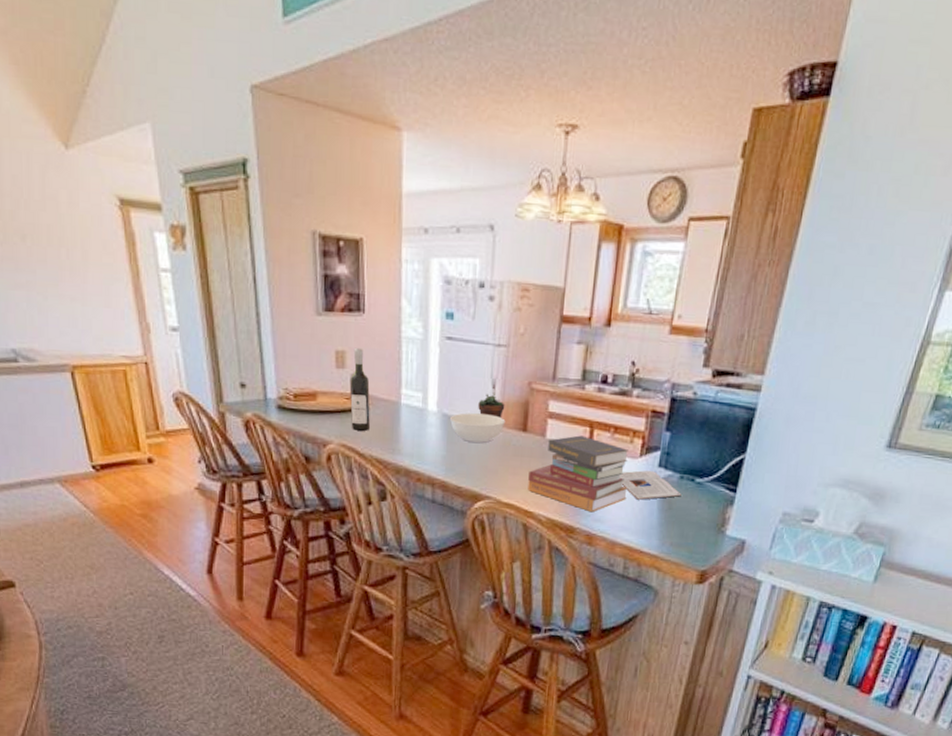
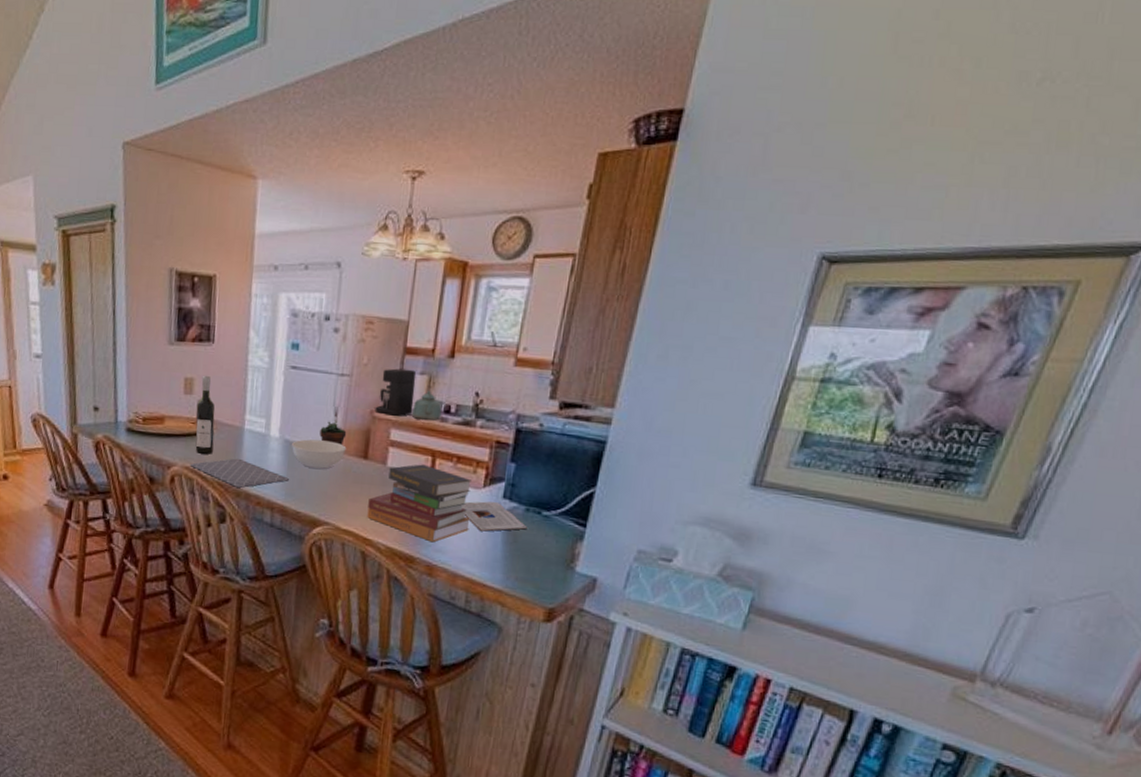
placemat: none [346,434,449,464] -> present [190,458,289,488]
coffee maker: none [533,338,573,387] -> present [375,368,416,416]
kettle: none [569,354,599,392] -> present [411,384,442,421]

